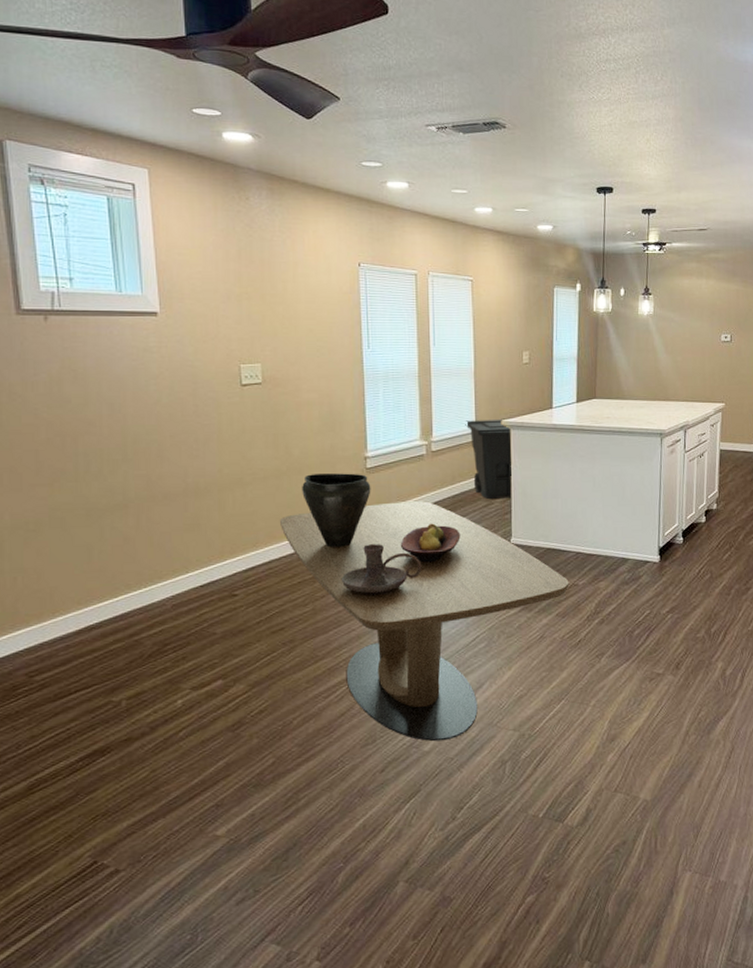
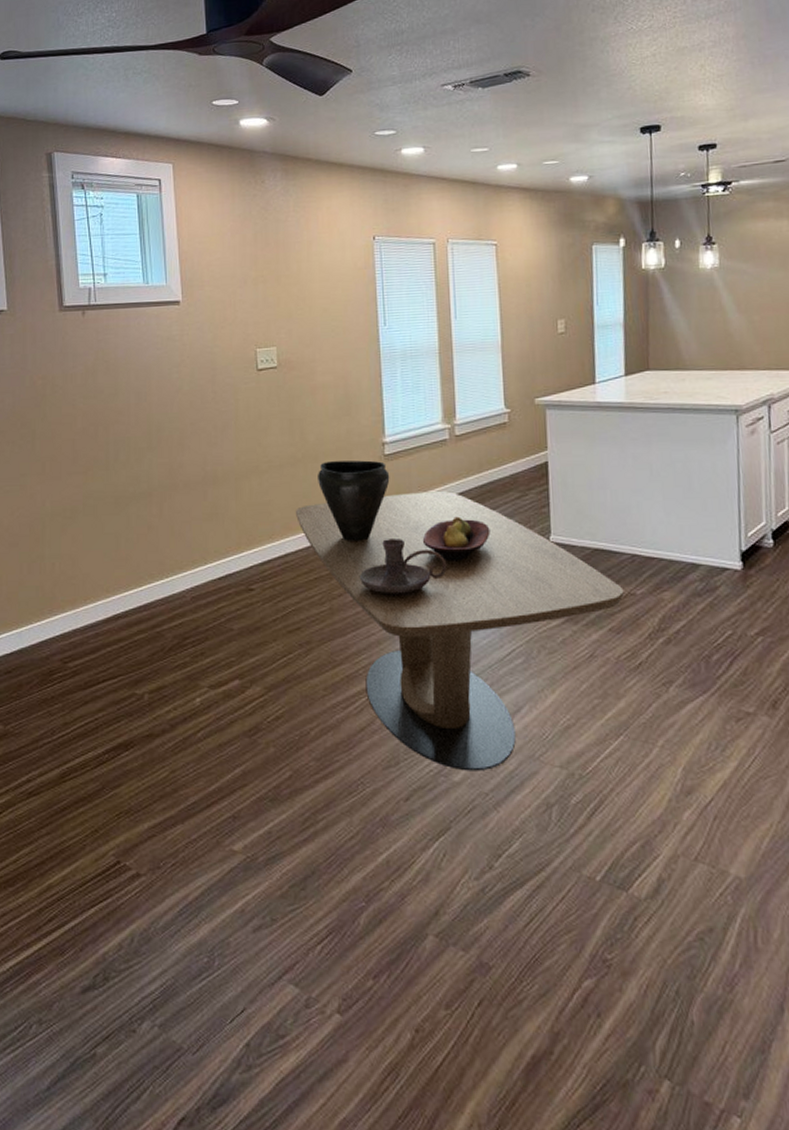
trash can: present [465,420,512,500] -> none [492,398,548,491]

